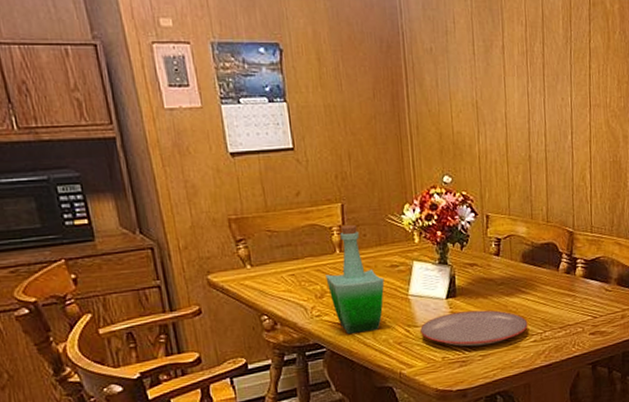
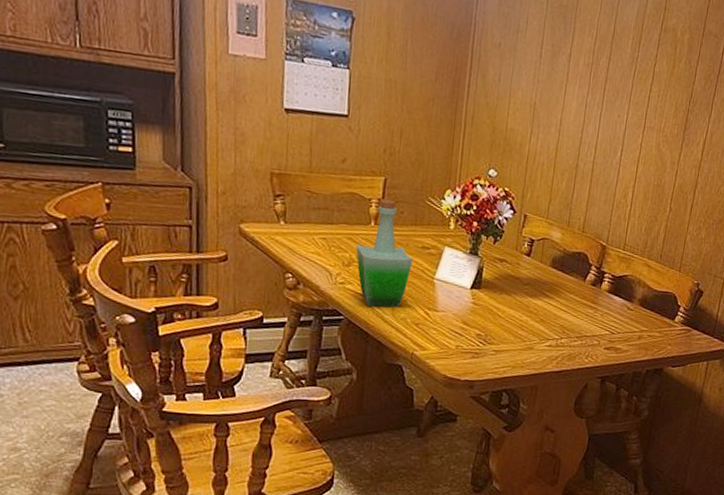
plate: present [420,310,528,347] -> none [439,303,546,342]

